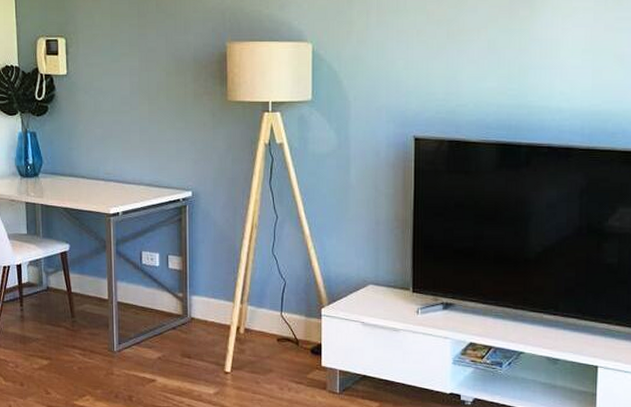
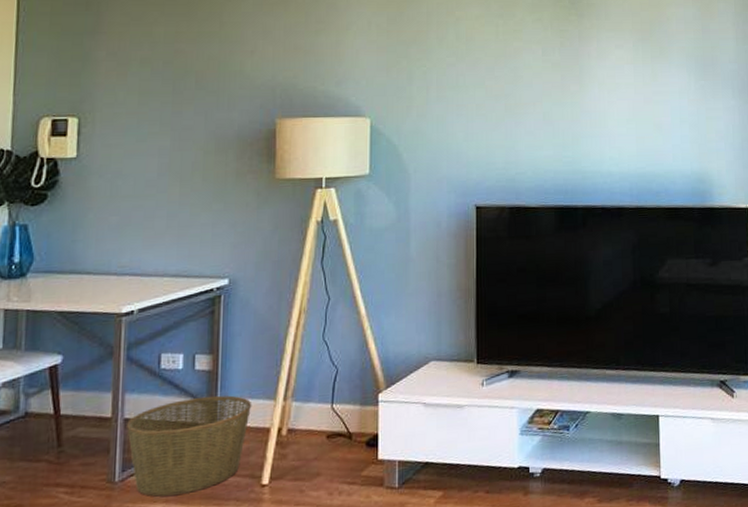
basket: none [120,291,215,370] -> present [127,395,252,497]

